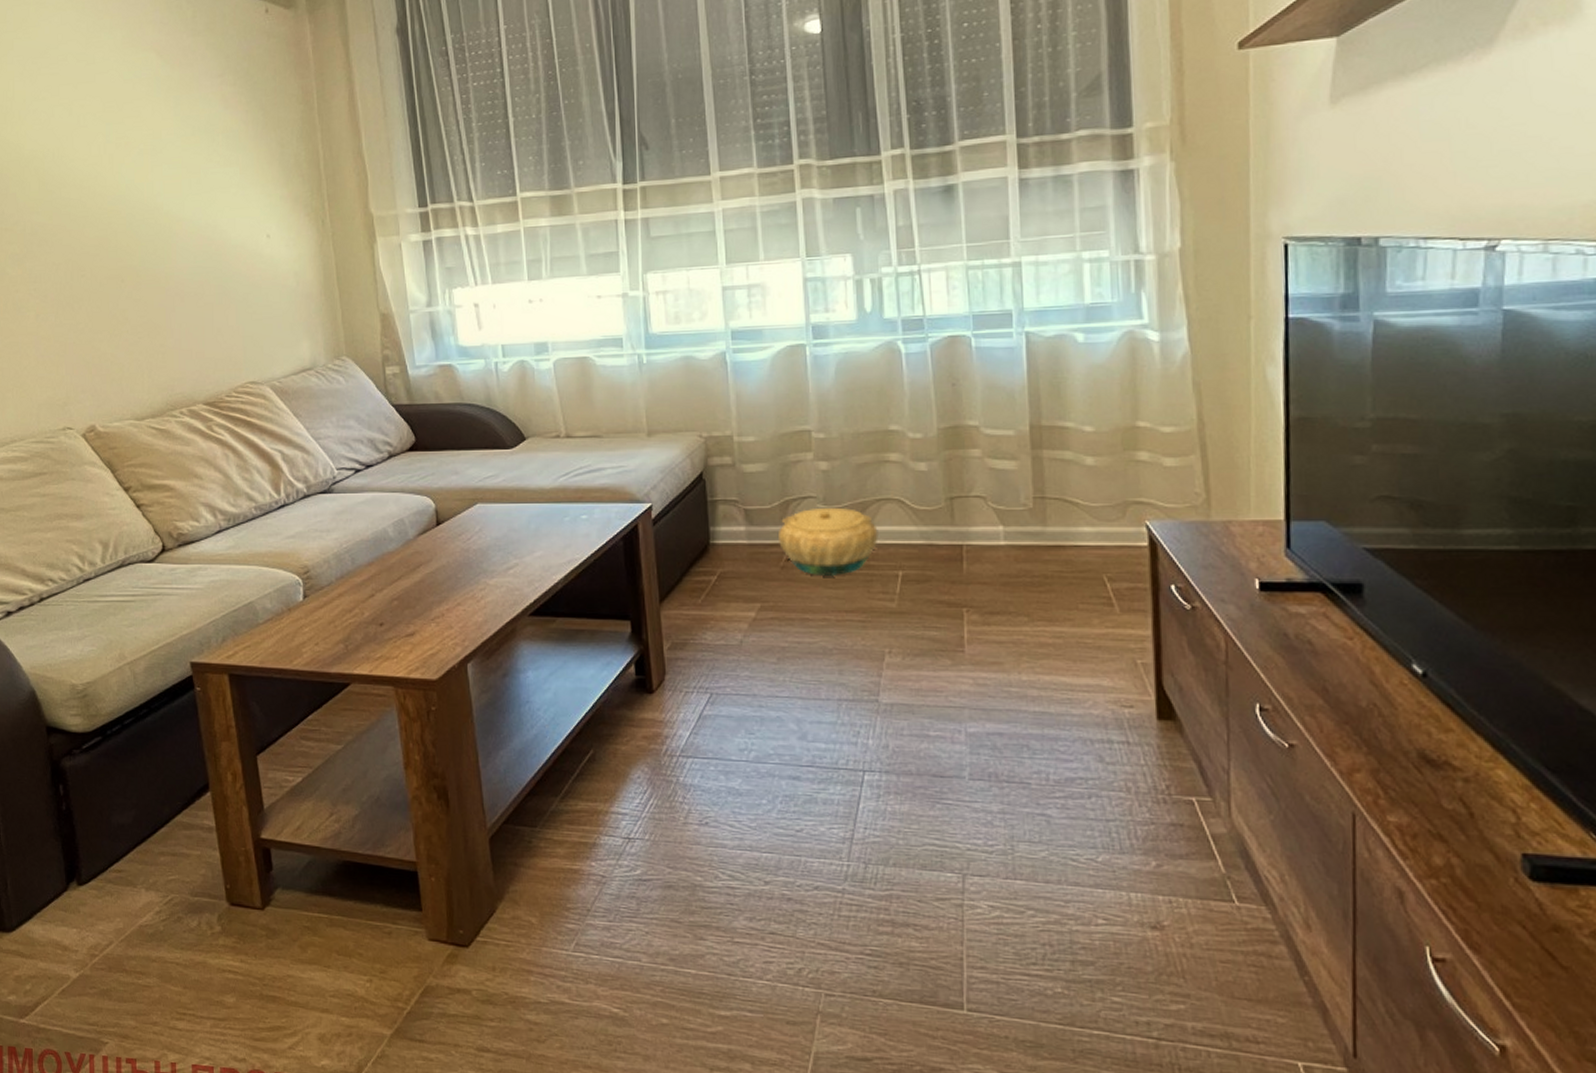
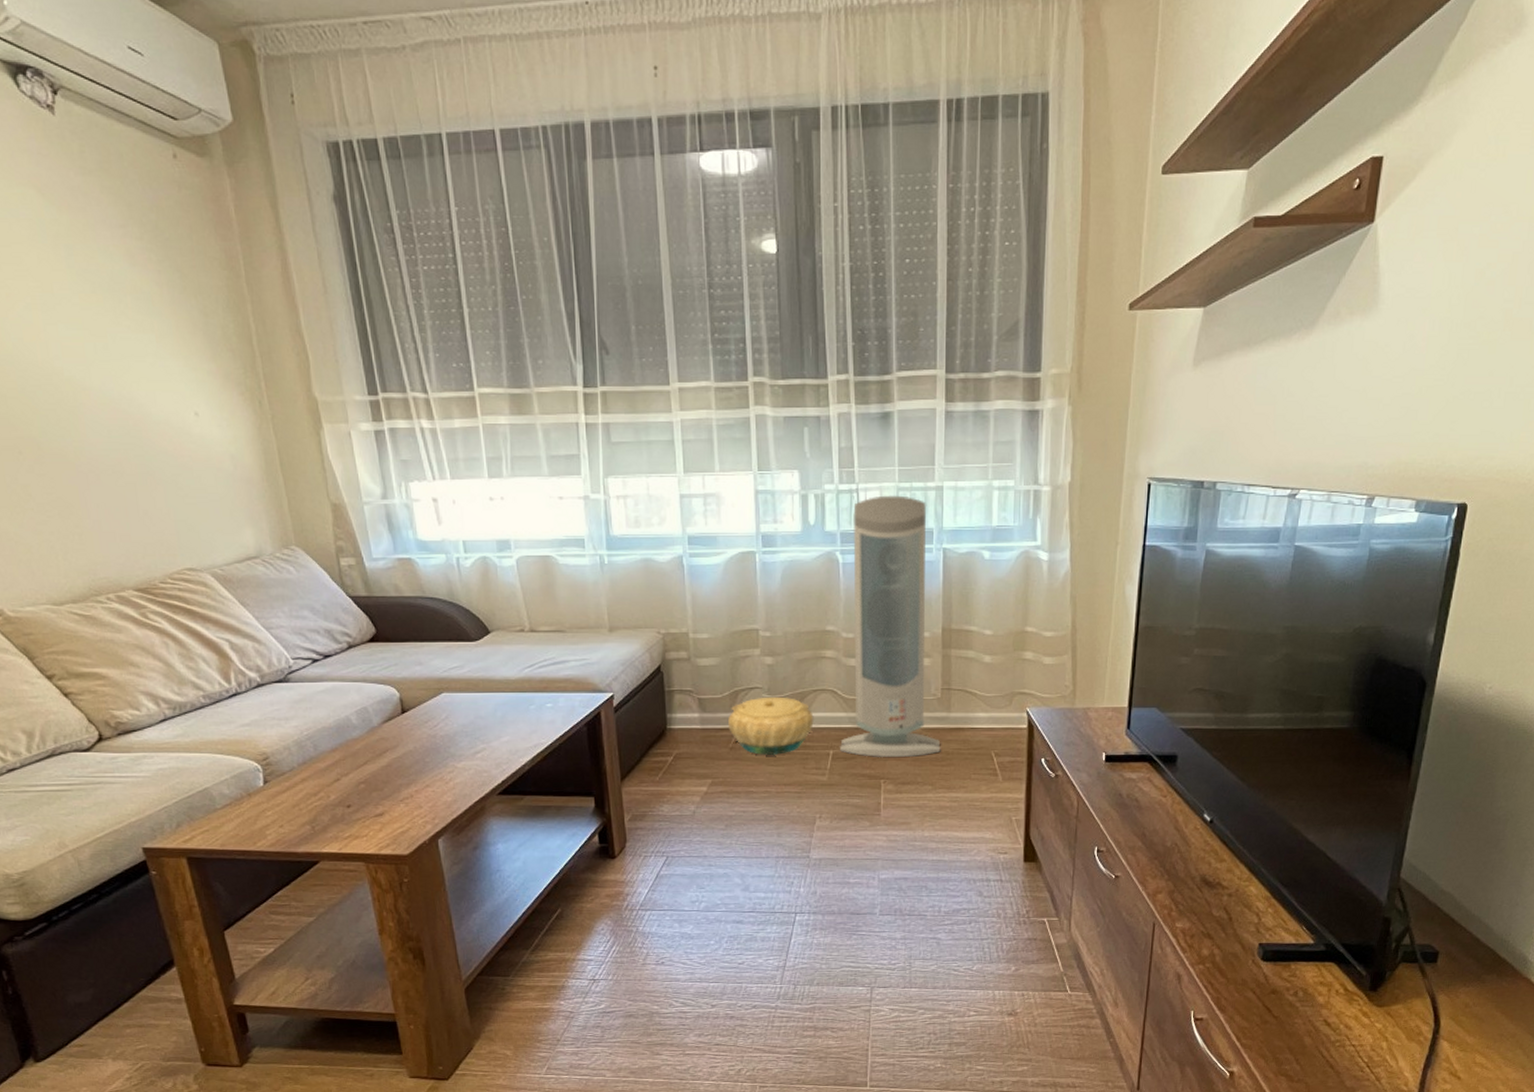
air purifier: none [909,275,1037,582] -> present [839,495,941,758]

